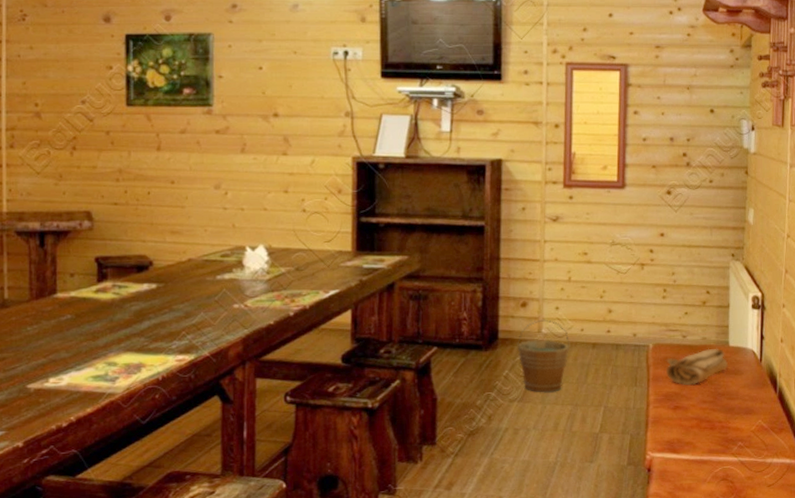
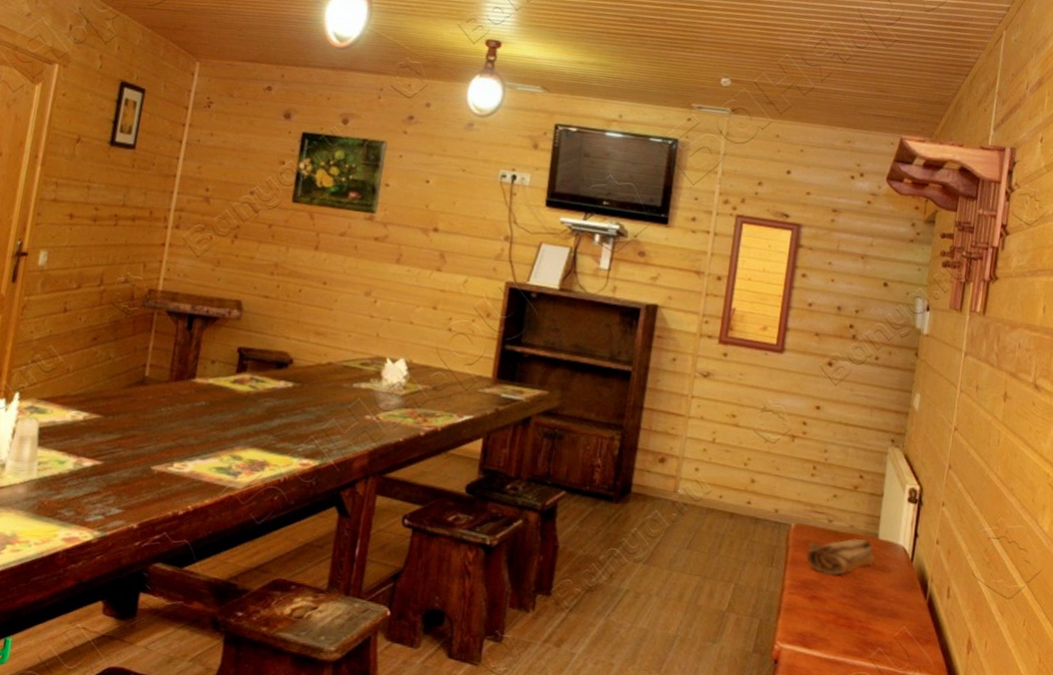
bucket: present [517,319,570,393] -> none [649,479,707,559]

